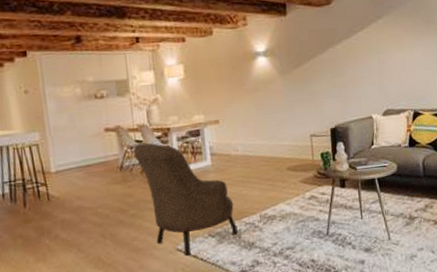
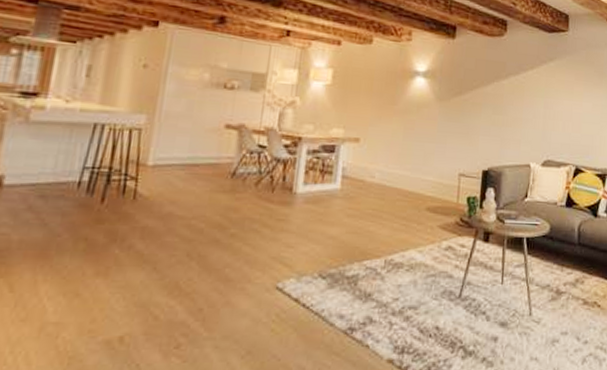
armchair: present [133,142,238,256] -> none [252,149,357,297]

